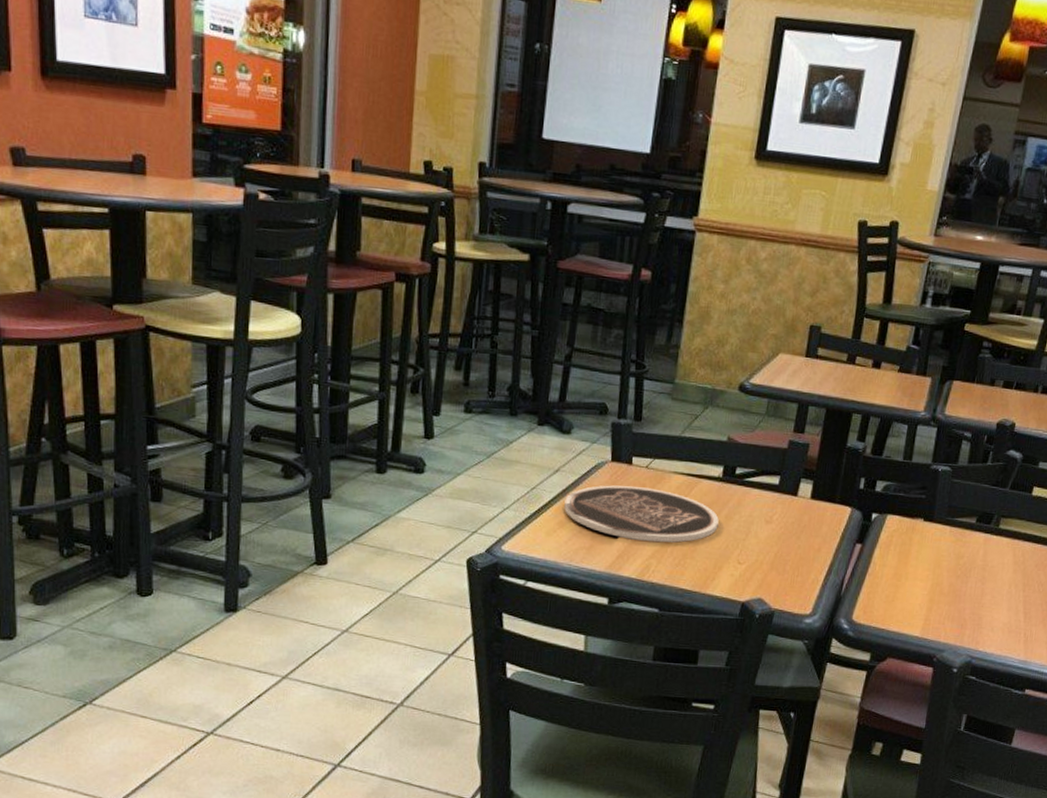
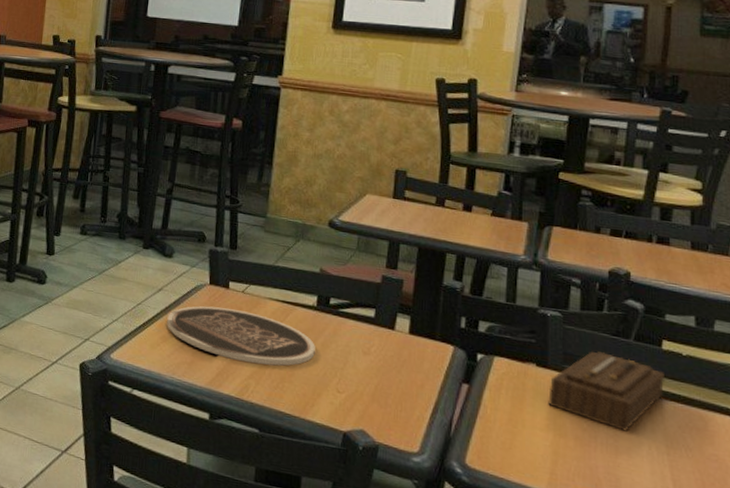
tissue box: none [930,502,1031,574] -> present [548,351,666,432]

